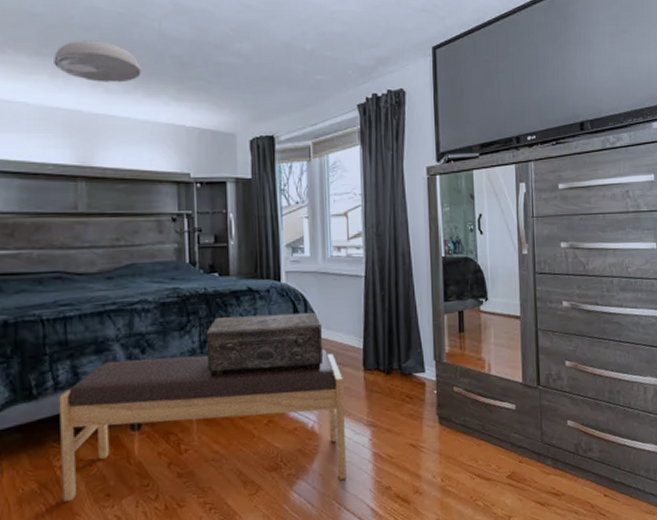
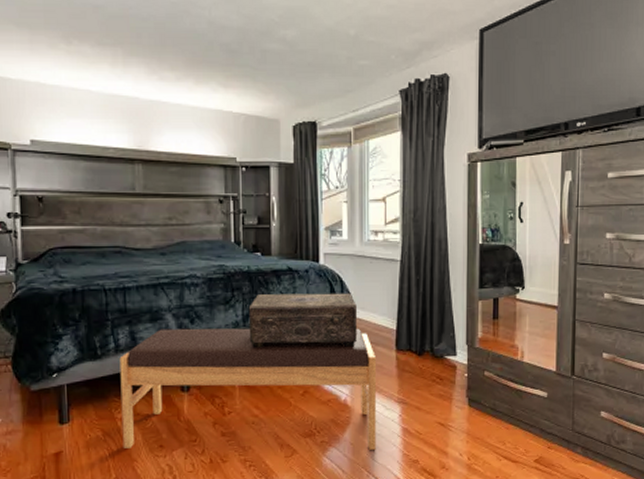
ceiling light: present [54,40,141,83] -> none [114,29,192,71]

